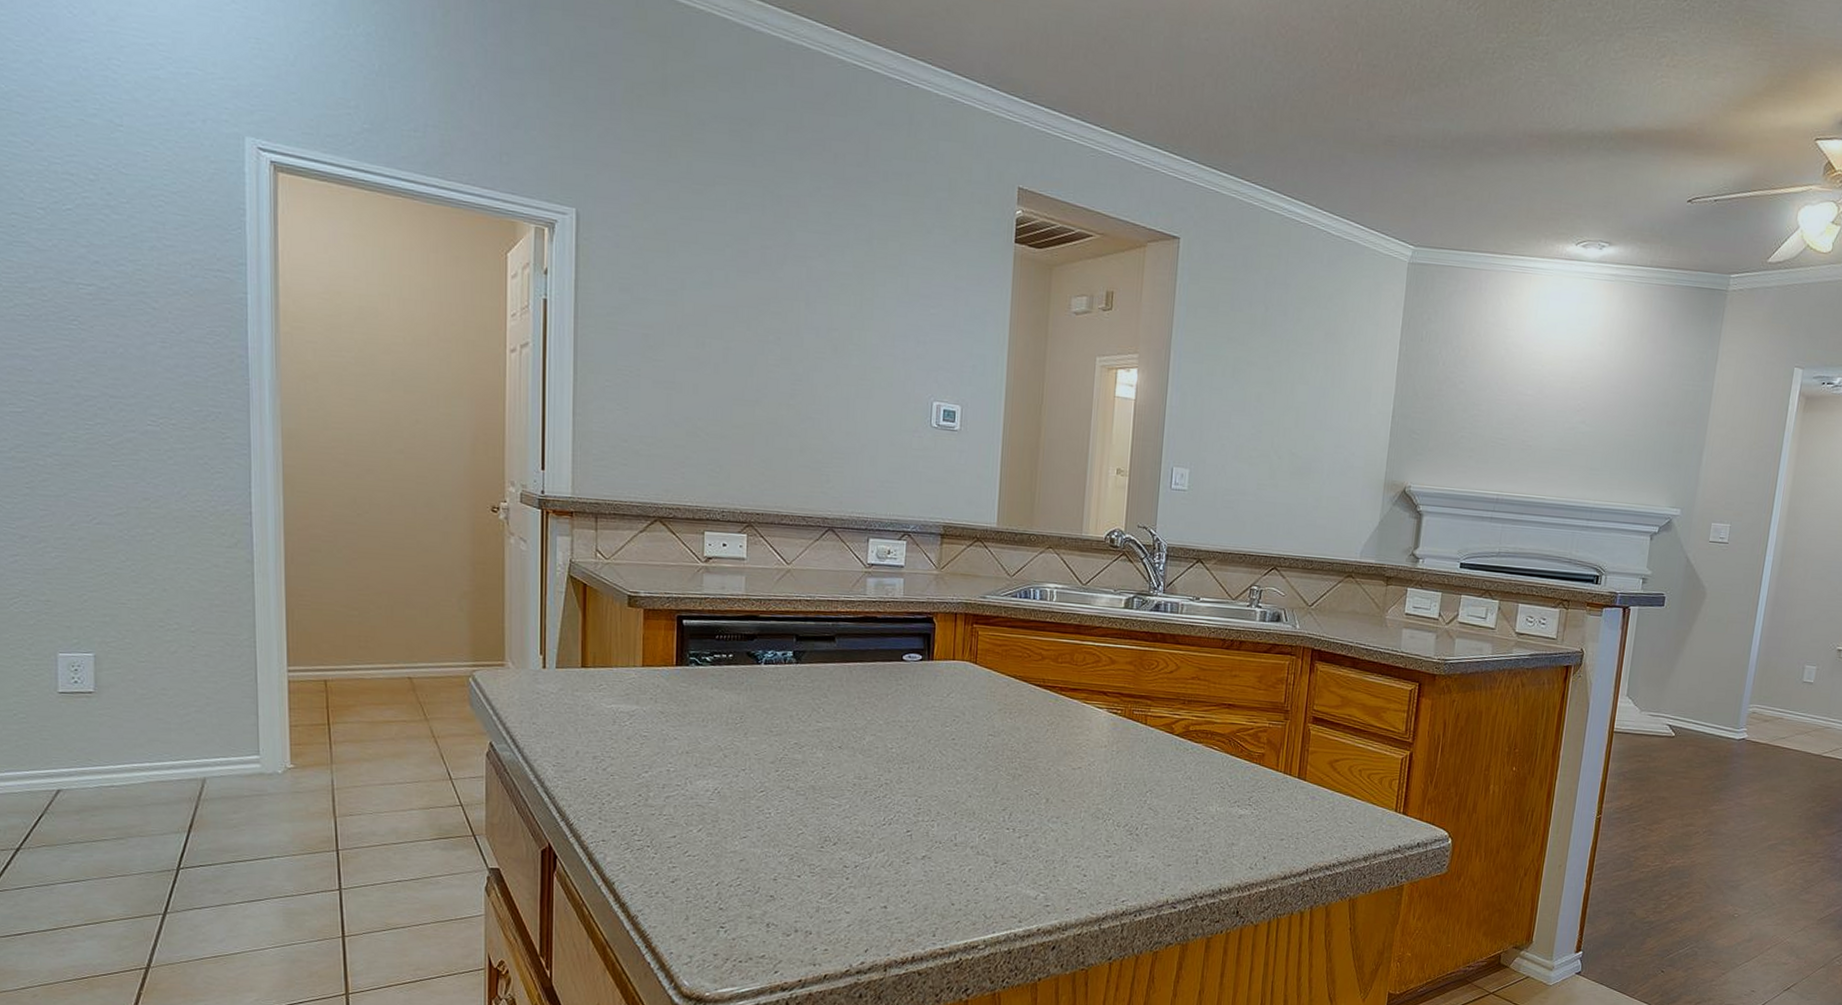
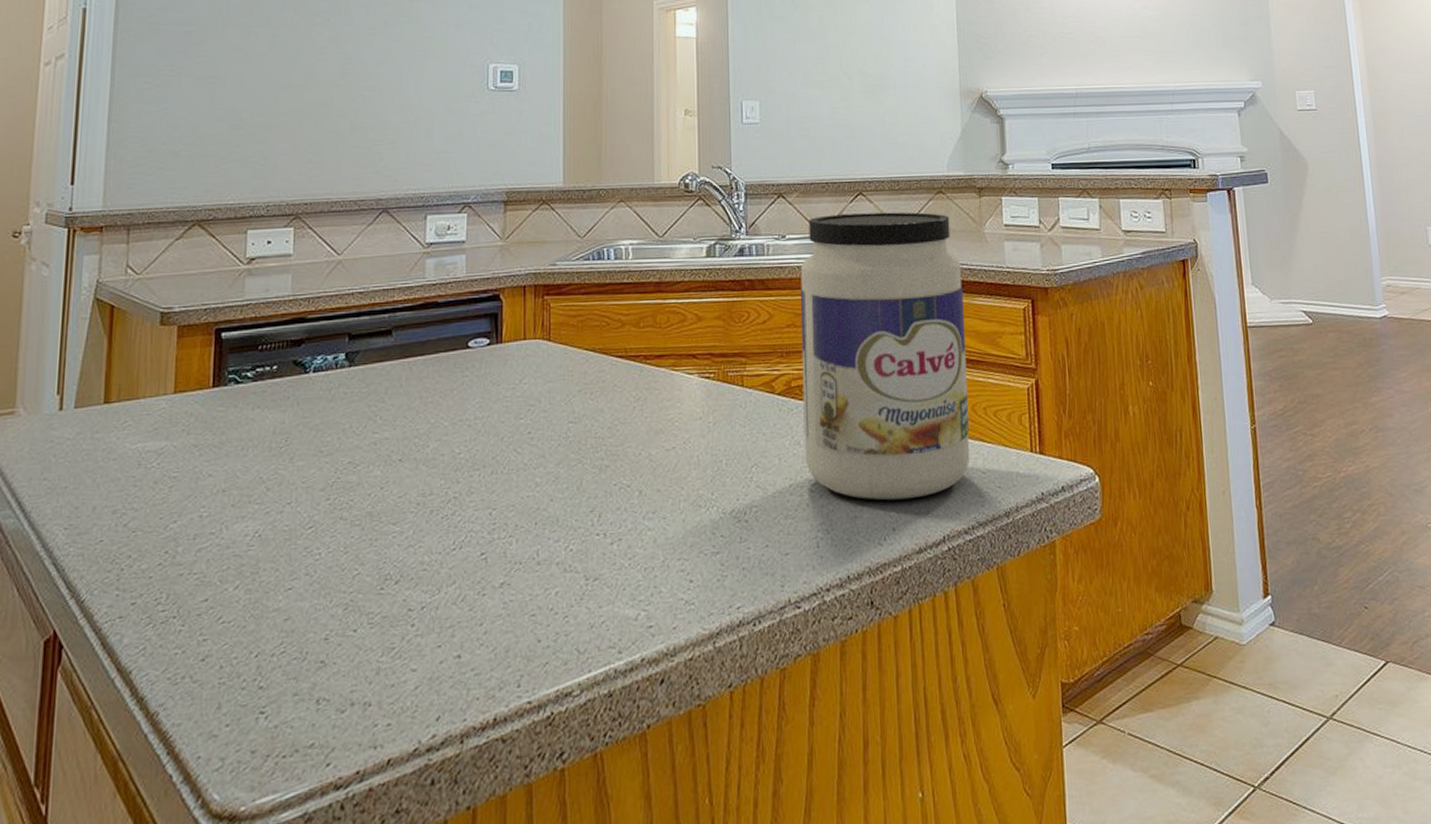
jar: none [1194,584,1359,836] -> present [800,212,970,501]

